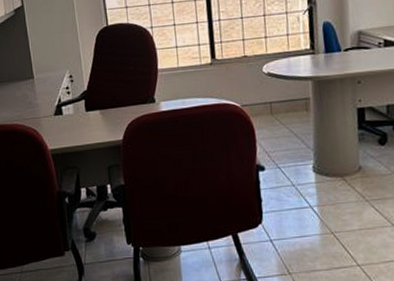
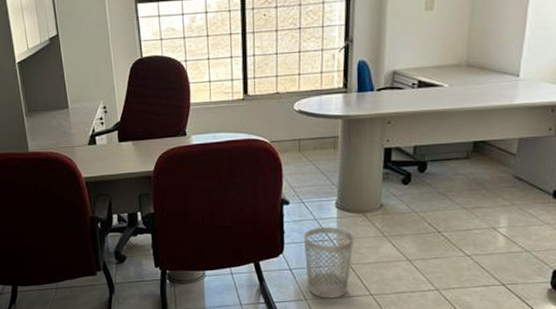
wastebasket: none [282,192,336,272] -> present [303,226,354,298]

